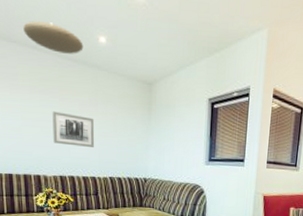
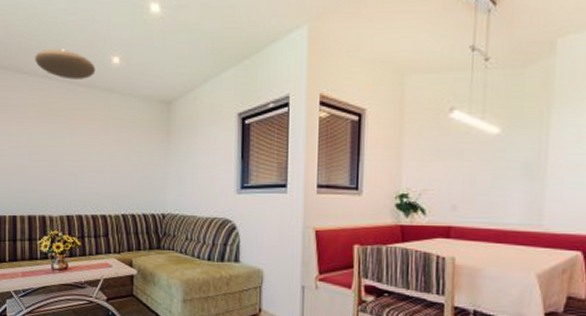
wall art: present [52,111,94,147] -> none [61,143,105,180]

